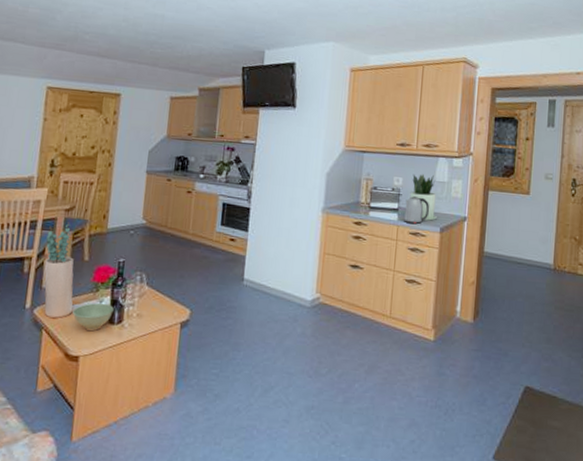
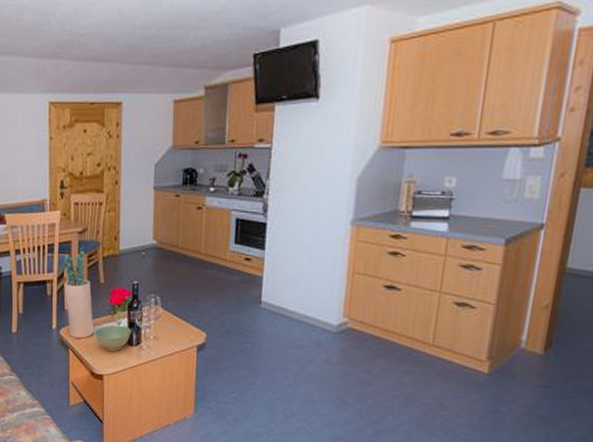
kettle: present [404,196,429,225] -> none [456,200,492,236]
planter: present [410,173,437,222] -> none [465,170,504,232]

